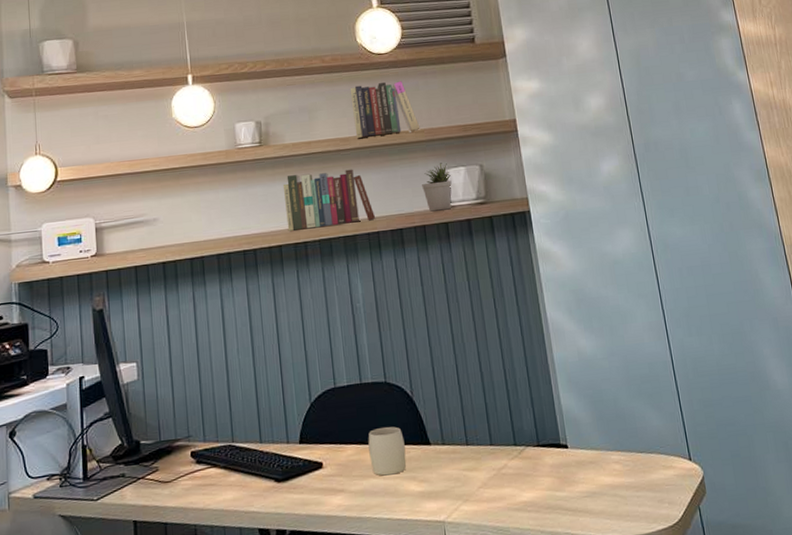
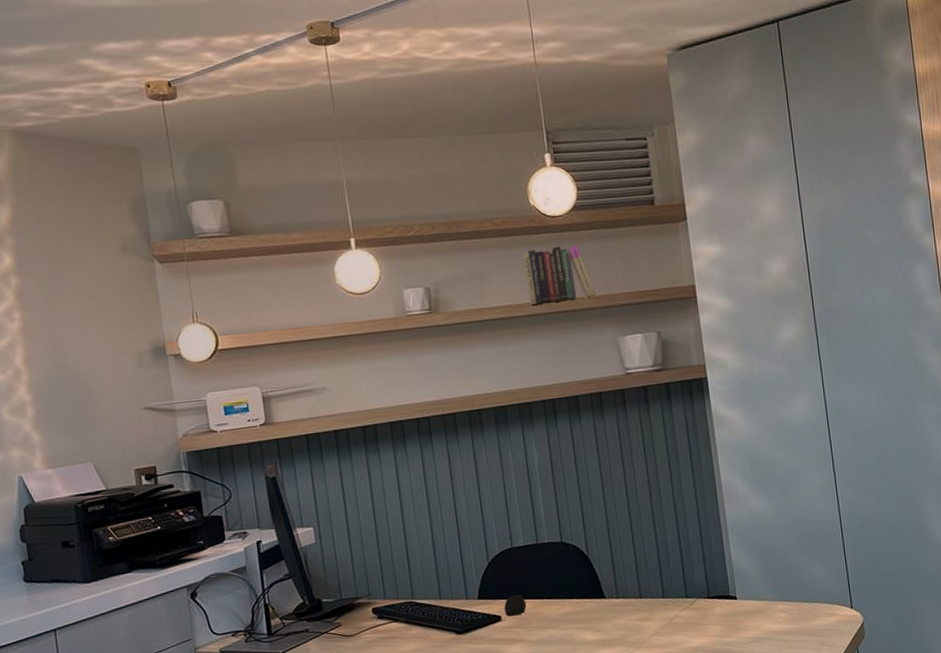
books: present [284,169,375,231] -> none [456,336,550,399]
computer mouse: none [325,438,349,463] -> present [504,594,527,616]
mug: present [368,426,407,476] -> none [544,582,582,627]
potted plant: present [422,163,452,212] -> none [598,330,628,379]

